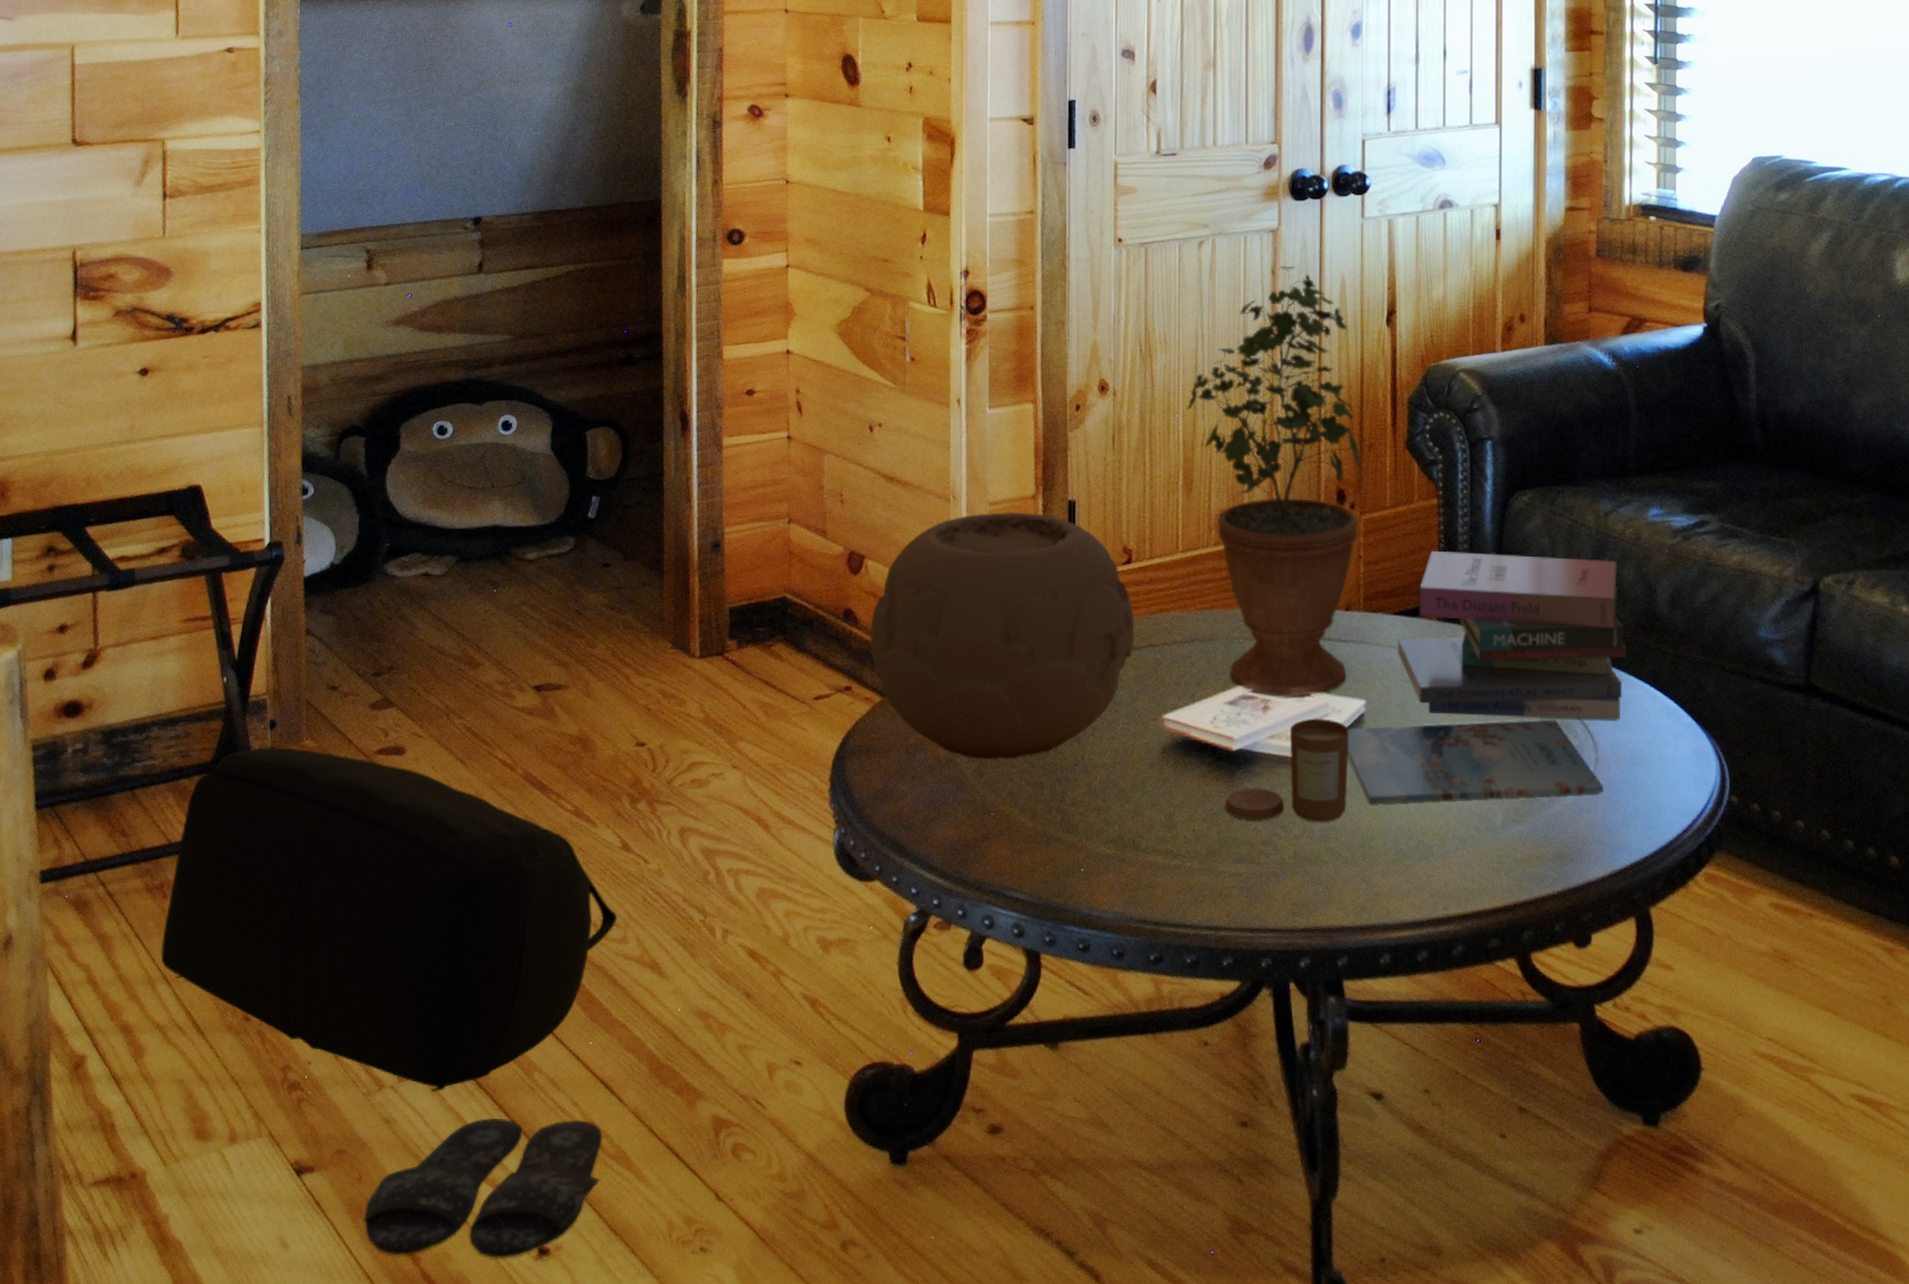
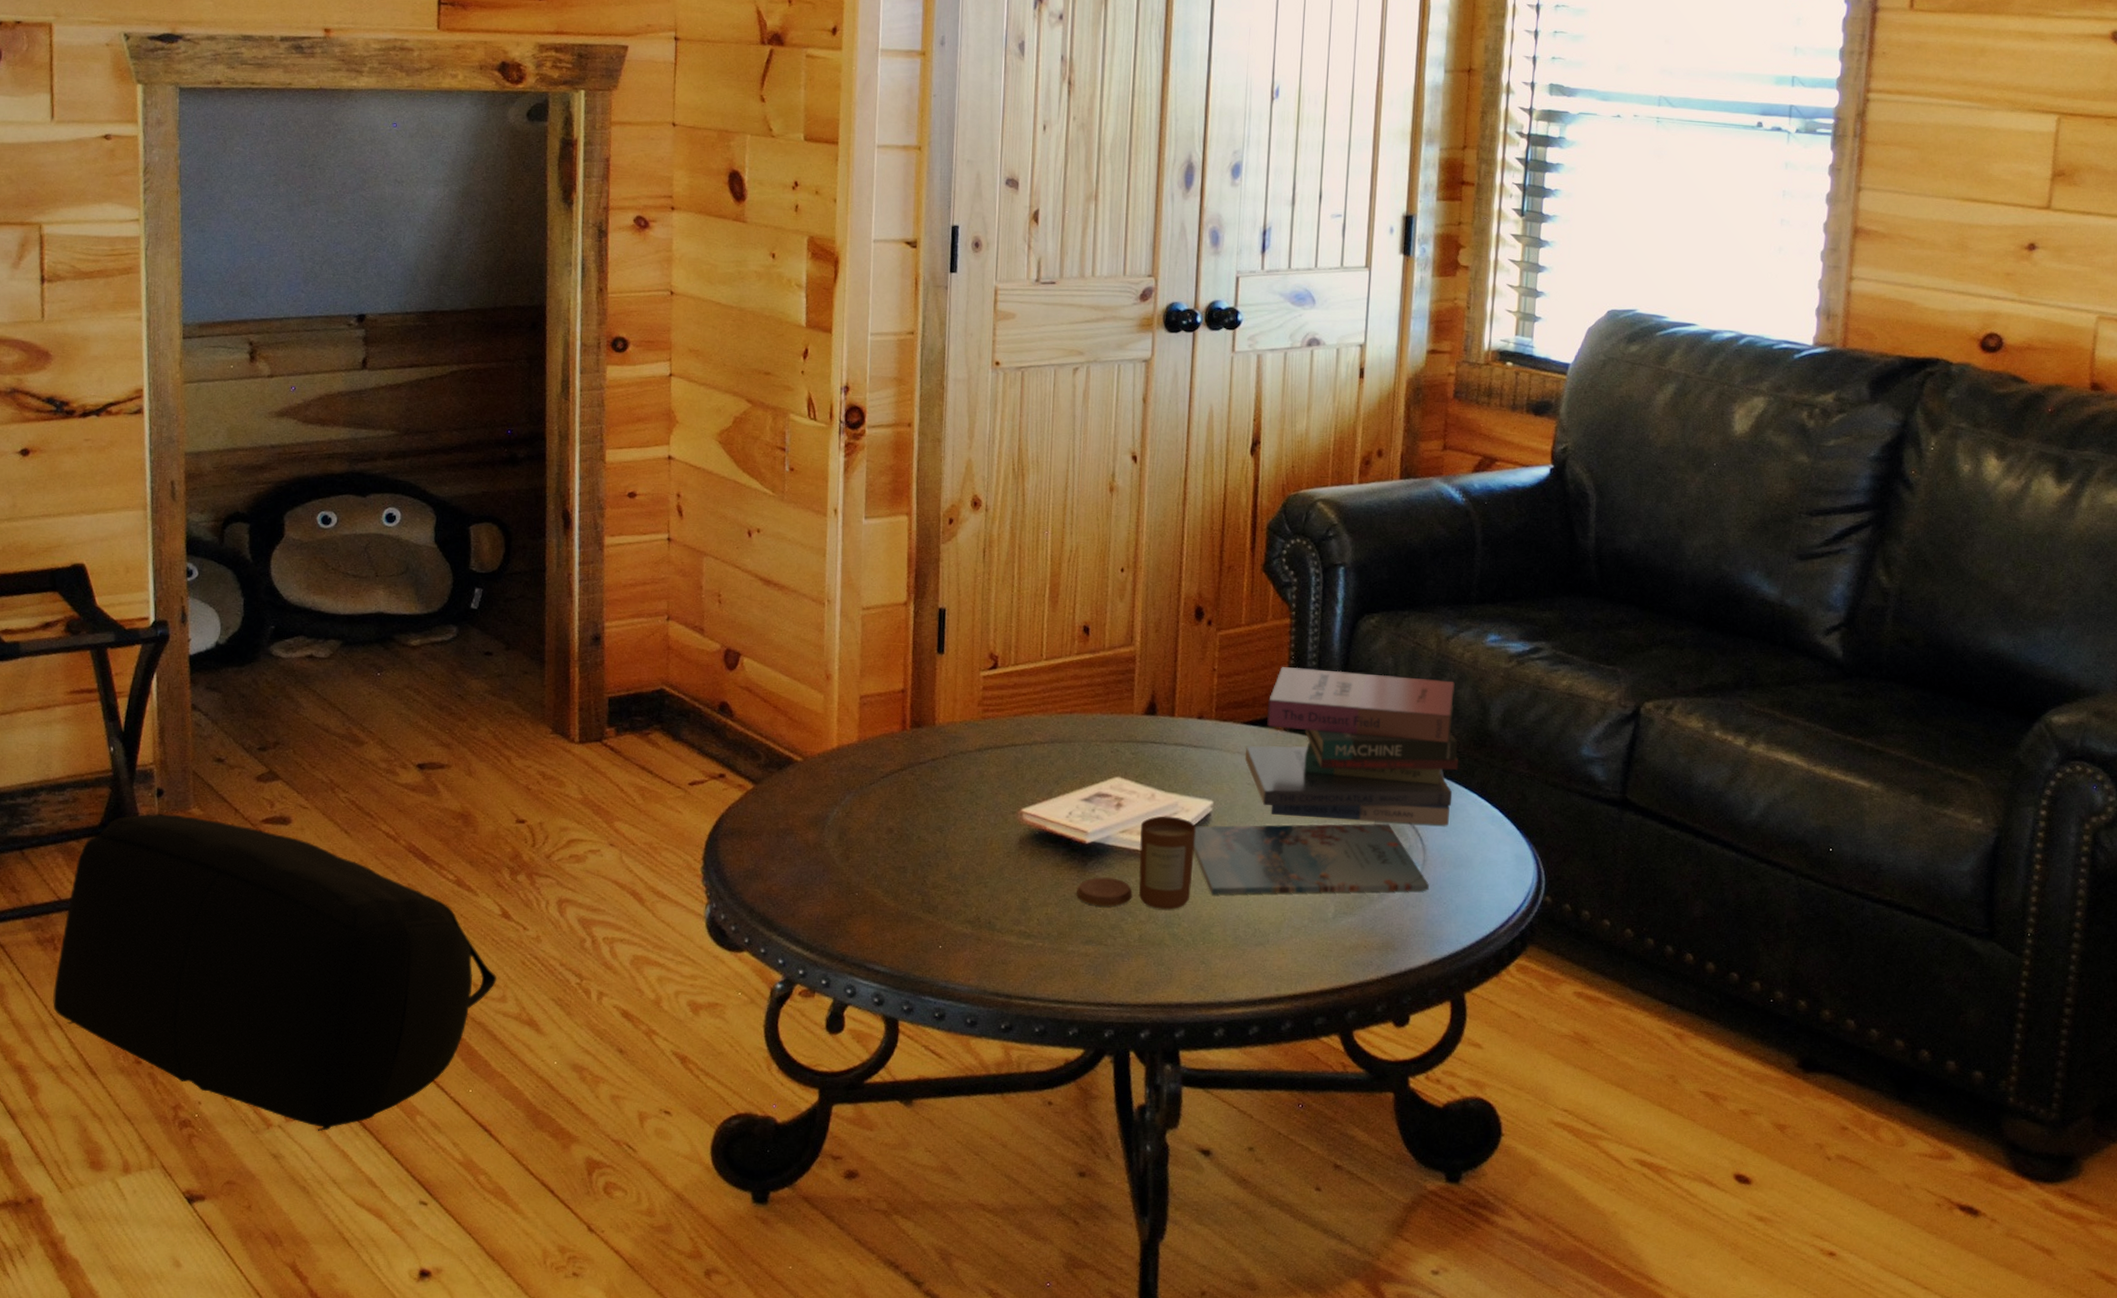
slippers: present [363,1117,602,1258] -> none [252,1155,481,1279]
decorative bowl: present [869,511,1135,760] -> none [744,617,998,845]
potted plant: present [1186,265,1364,697] -> none [1055,394,1222,796]

